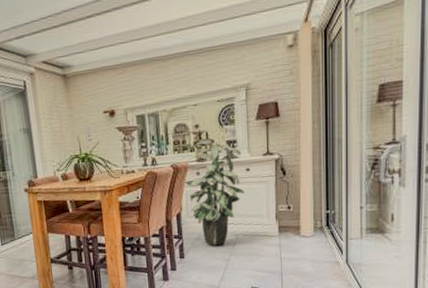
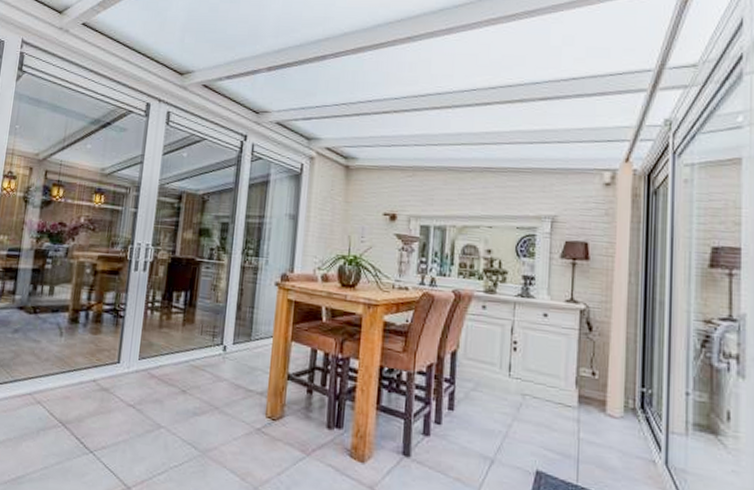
indoor plant: present [184,140,245,246] -> none [466,269,539,405]

